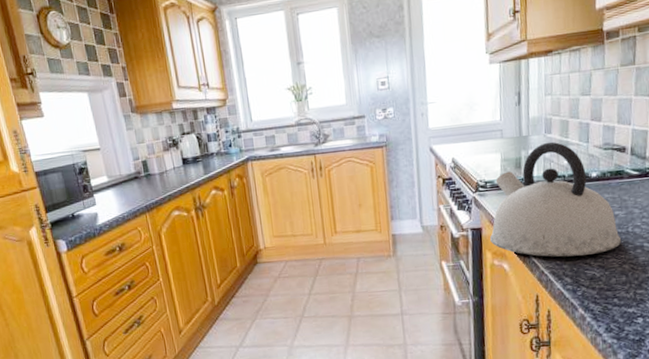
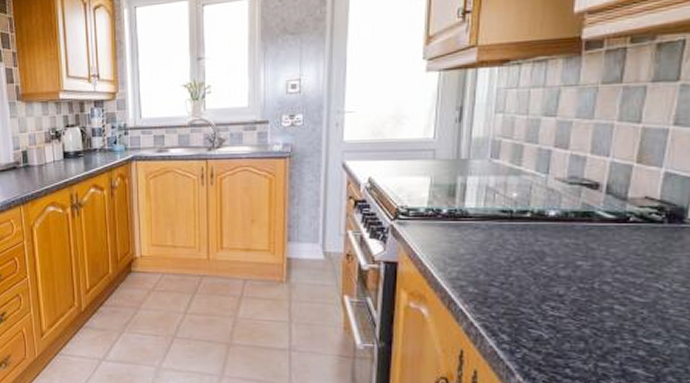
kettle: present [490,141,622,257] -> none [408,168,583,310]

